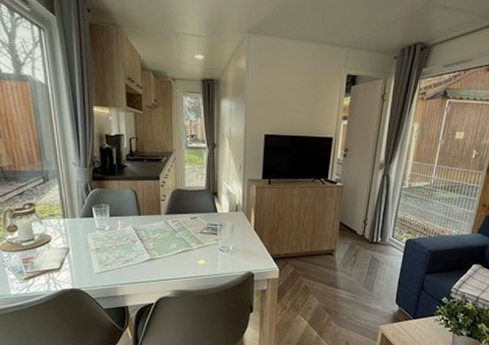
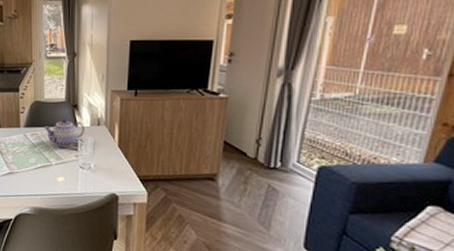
teapot: none [184,206,223,232] -> present [43,119,84,147]

